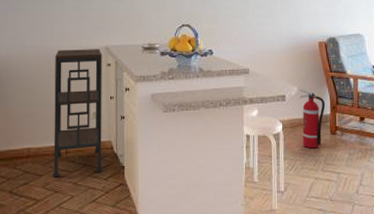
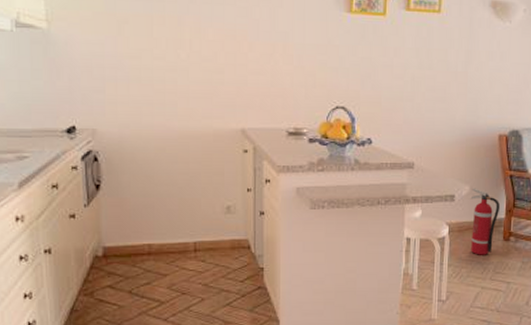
shelving unit: present [53,49,103,178] -> none [179,130,238,278]

